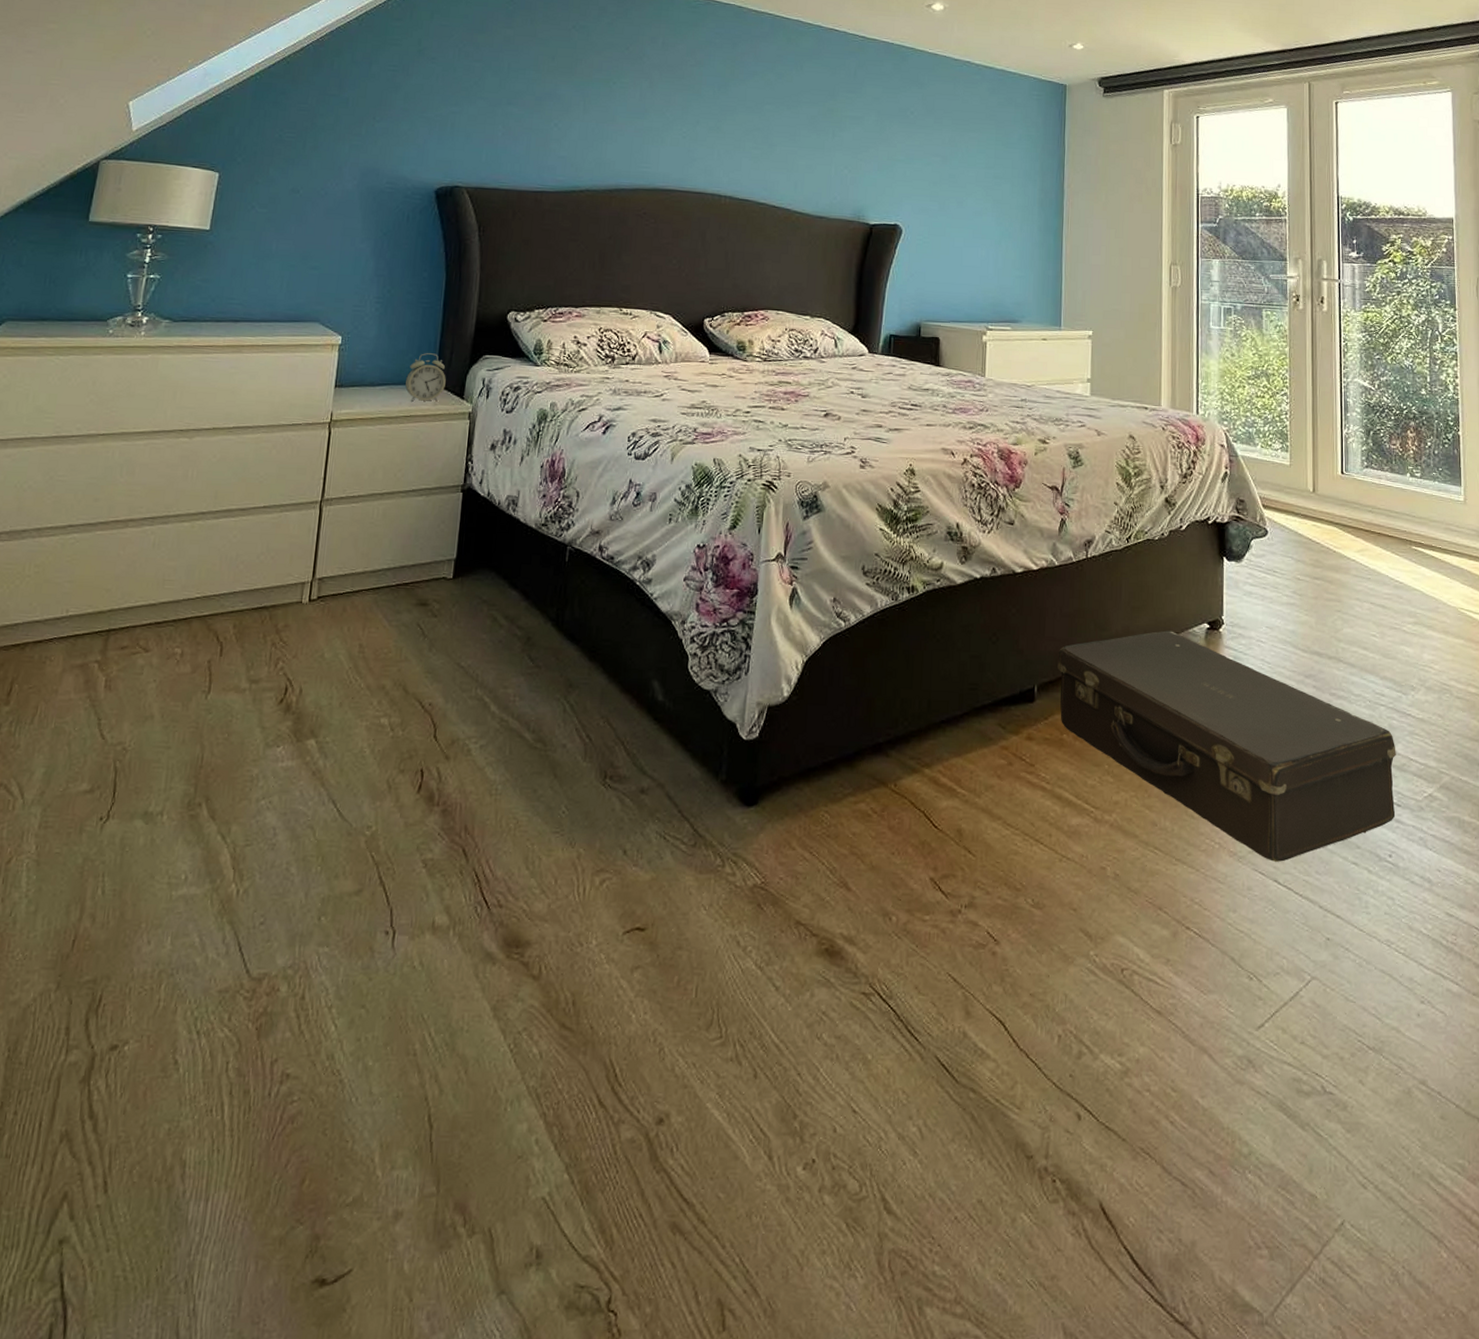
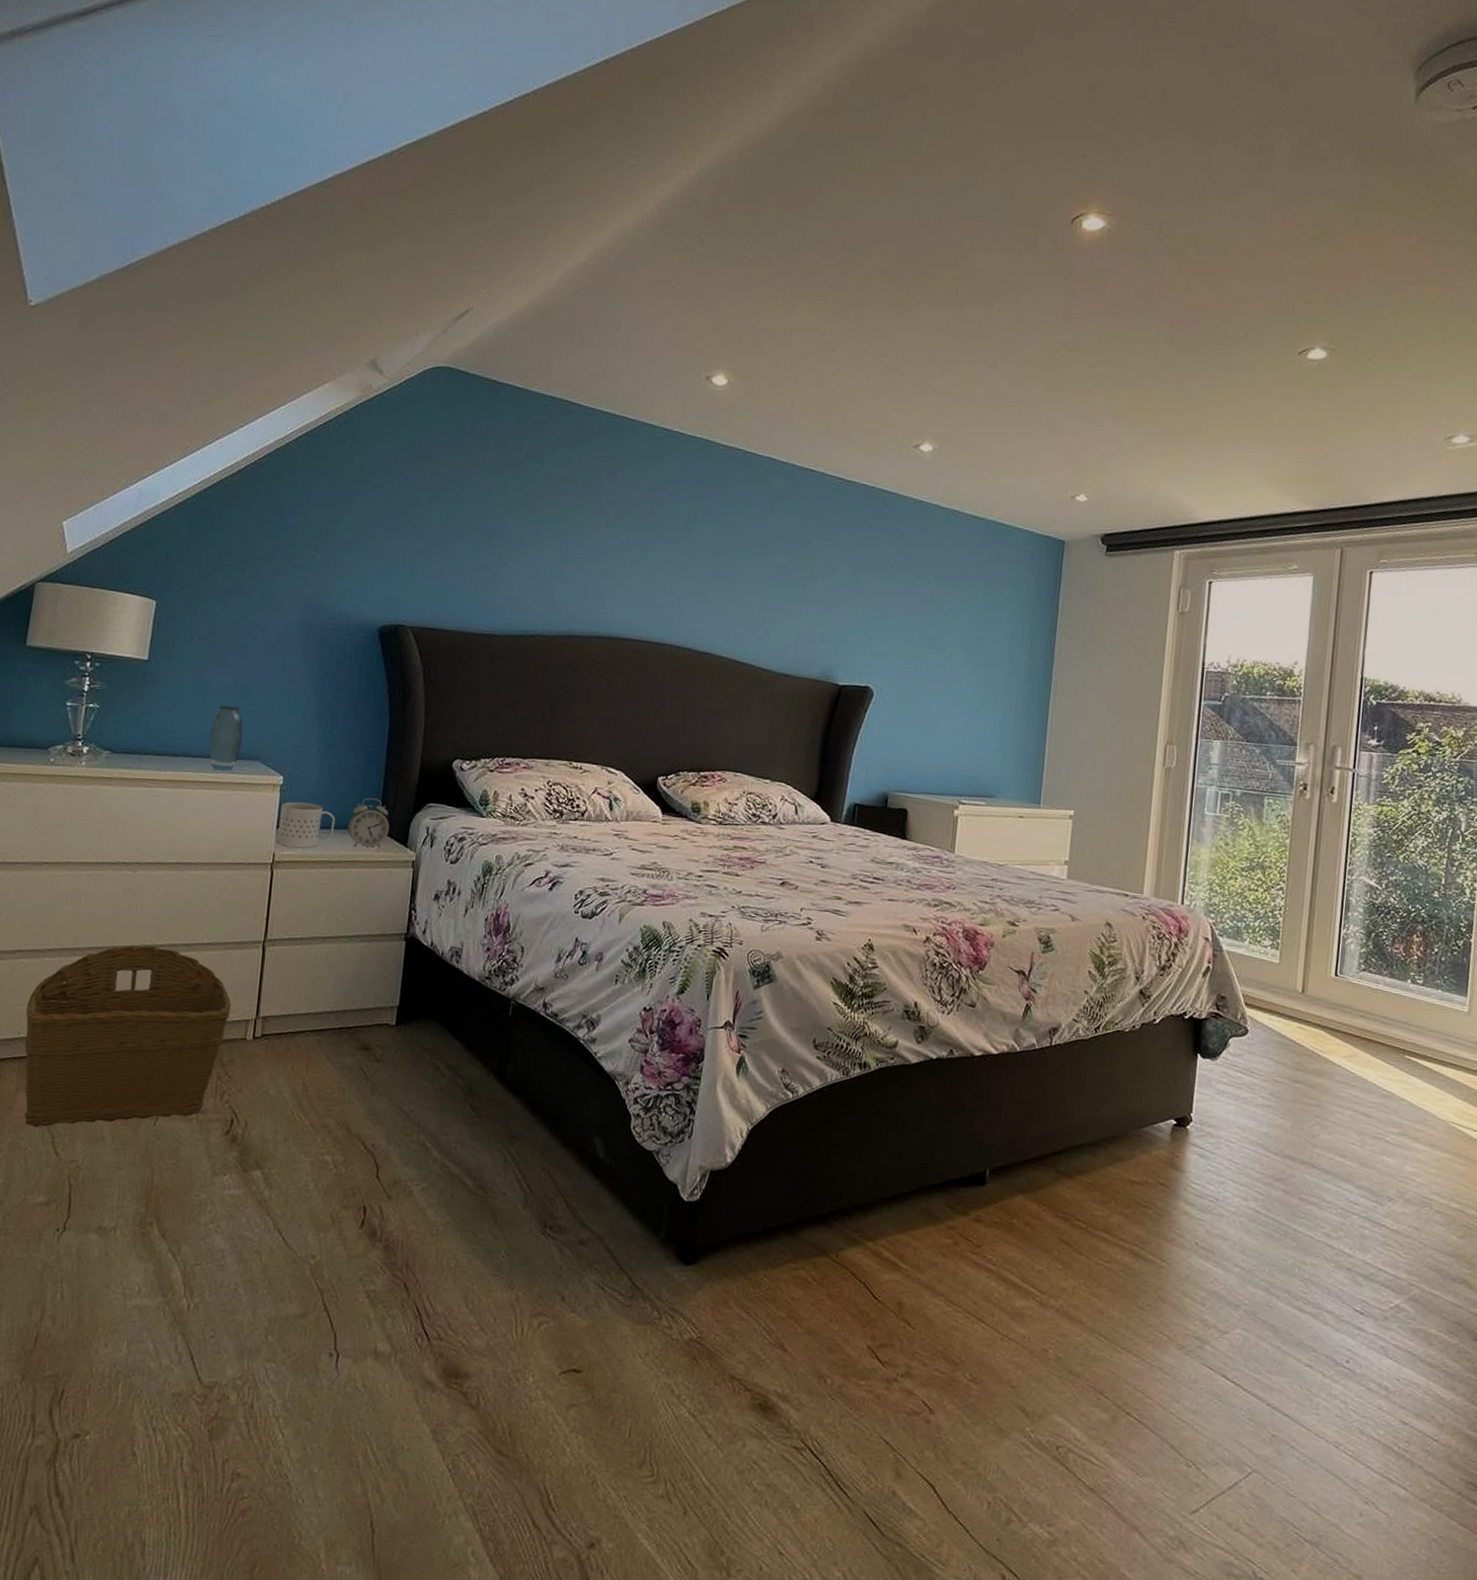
wicker basket: none [70,512,287,710] -> present [24,945,231,1128]
vase: none [268,270,303,335] -> present [209,705,243,772]
mug: none [335,360,393,406] -> present [277,802,336,849]
suitcase: present [1057,630,1396,862] -> none [1011,1124,1365,1359]

